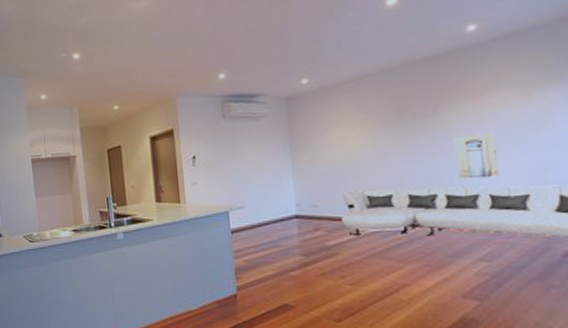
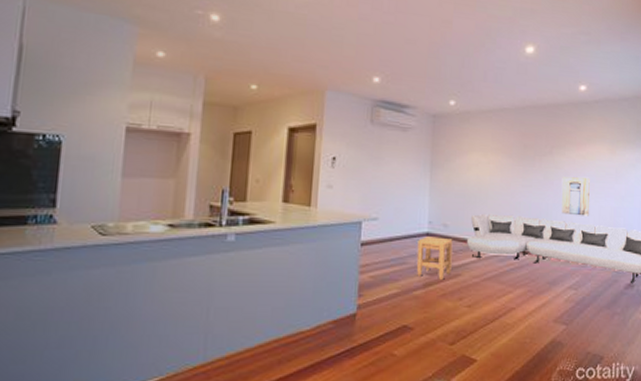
stool: none [287,218,328,260] -> present [416,236,453,280]

